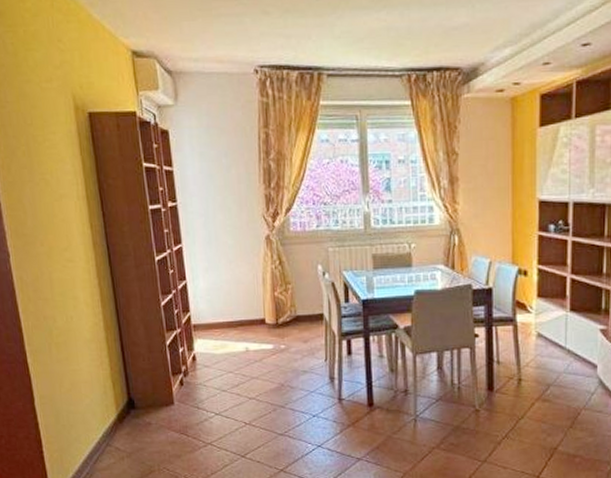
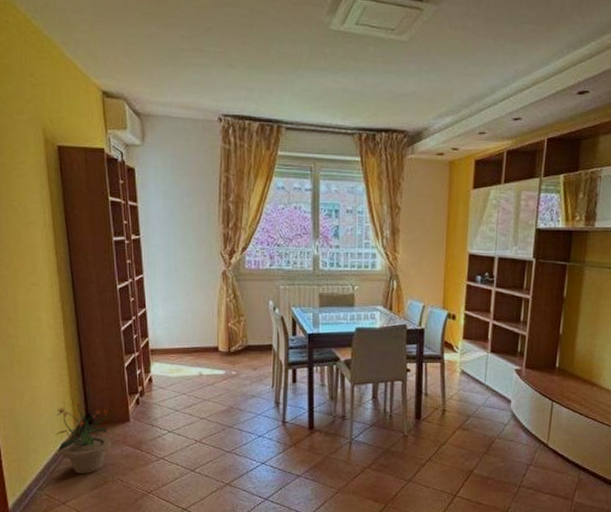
potted plant: none [96,385,155,463] -> present [55,402,111,473]

